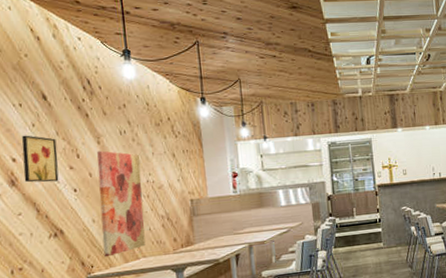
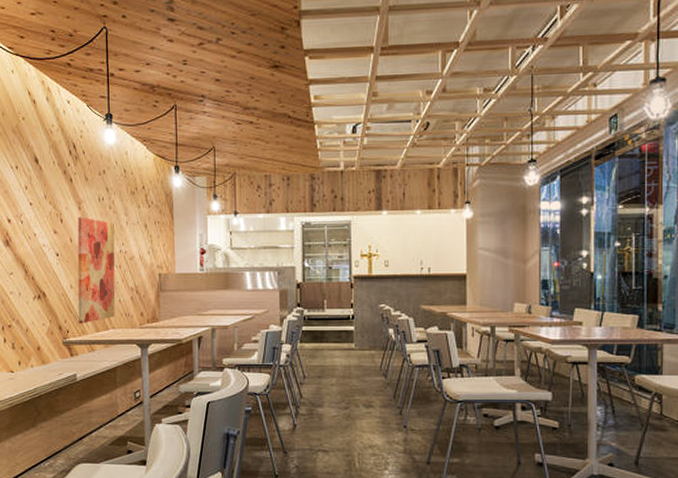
wall art: present [21,135,59,183] -> none [16,197,45,245]

